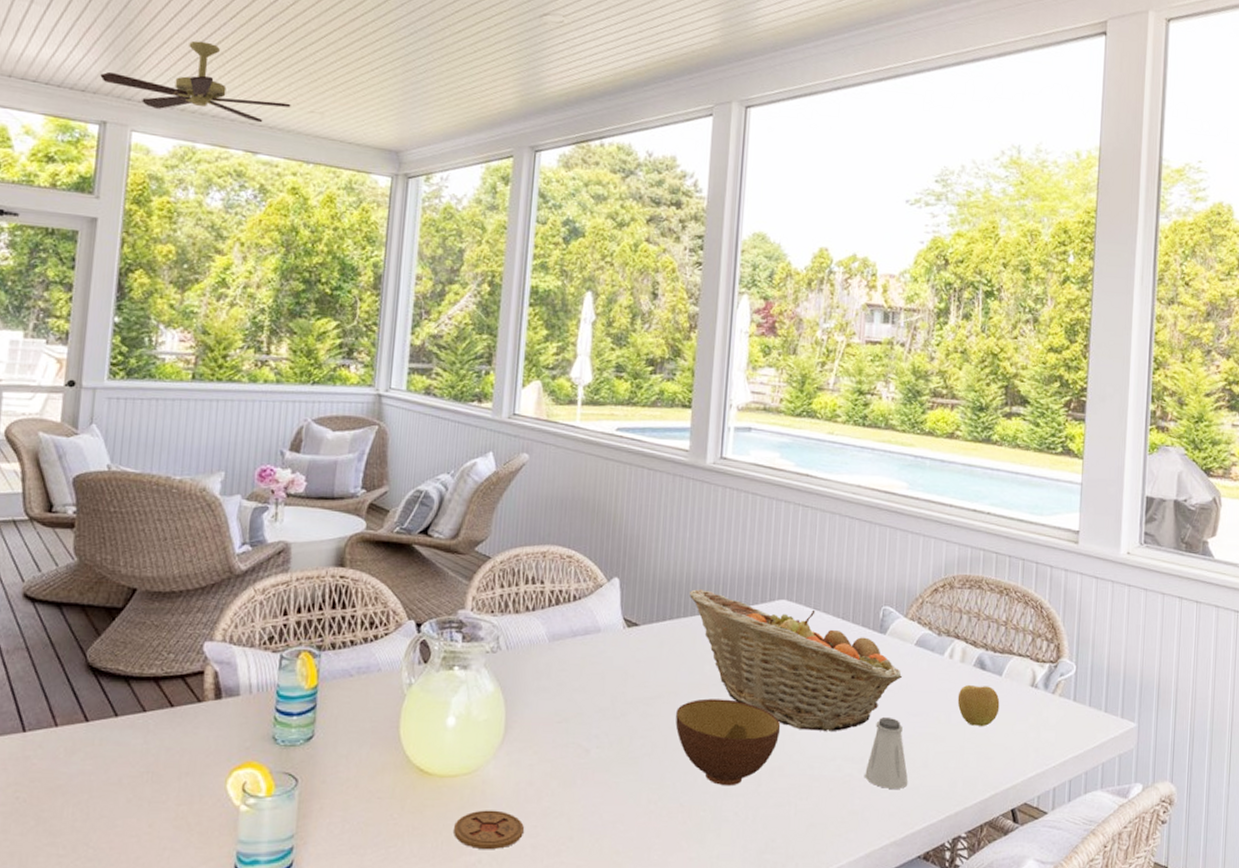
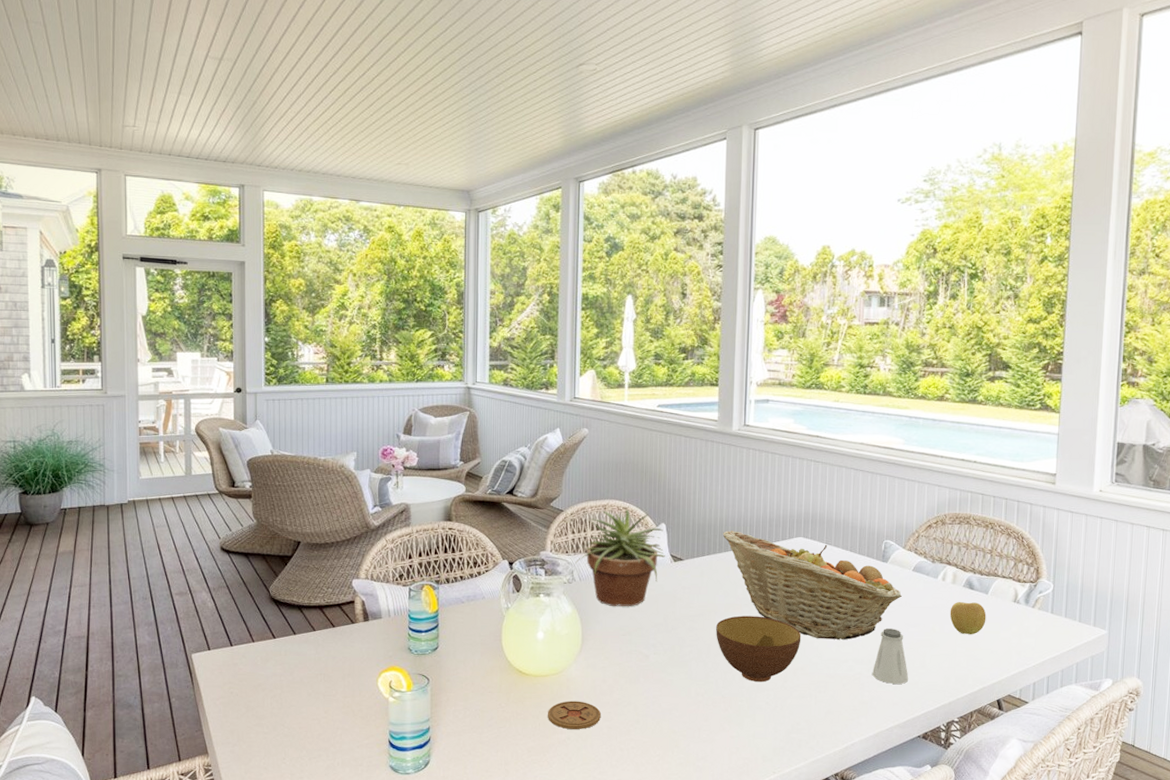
ceiling fan: present [100,40,291,123] -> none [236,113,382,176]
potted plant: none [502,558,618,685] -> present [575,509,666,607]

